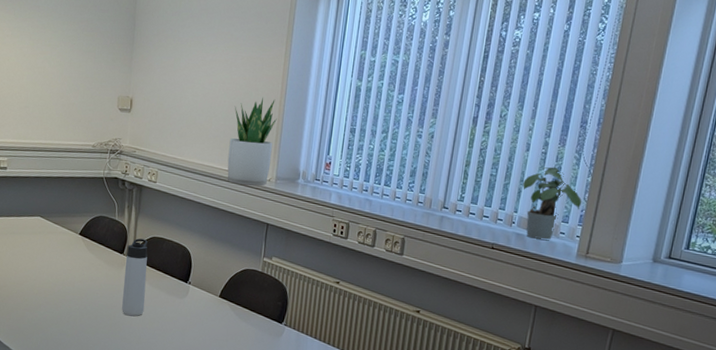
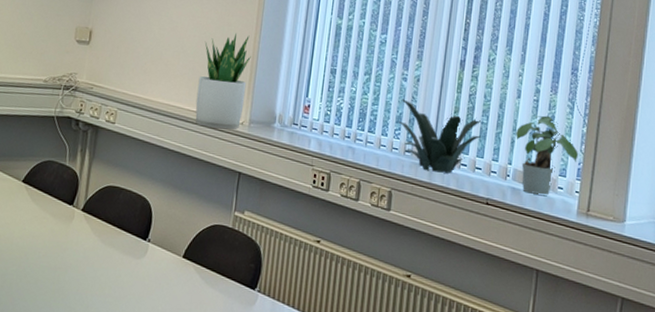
thermos bottle: present [122,238,148,317] -> none [67,187,102,281]
plant: none [413,154,490,222] -> present [399,99,481,174]

